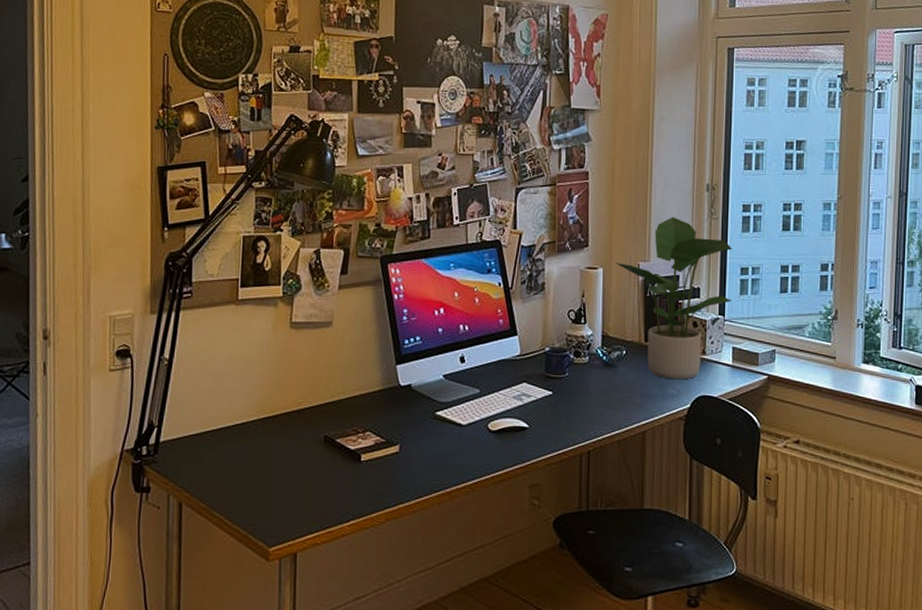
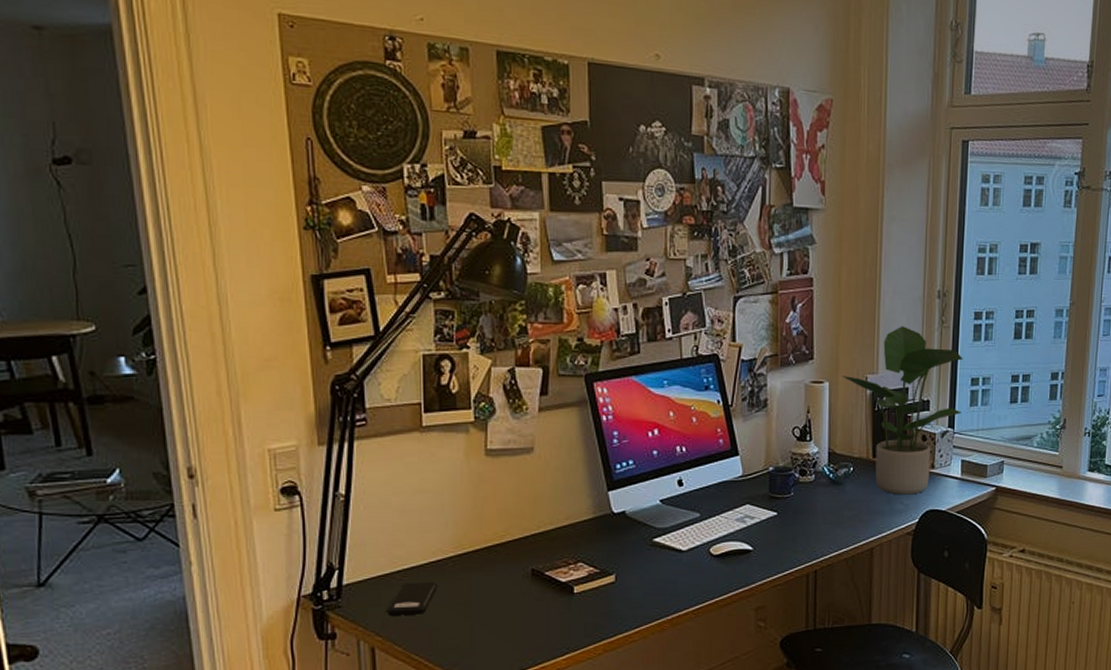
phone: none [195,442,241,473] -> present [386,581,438,615]

